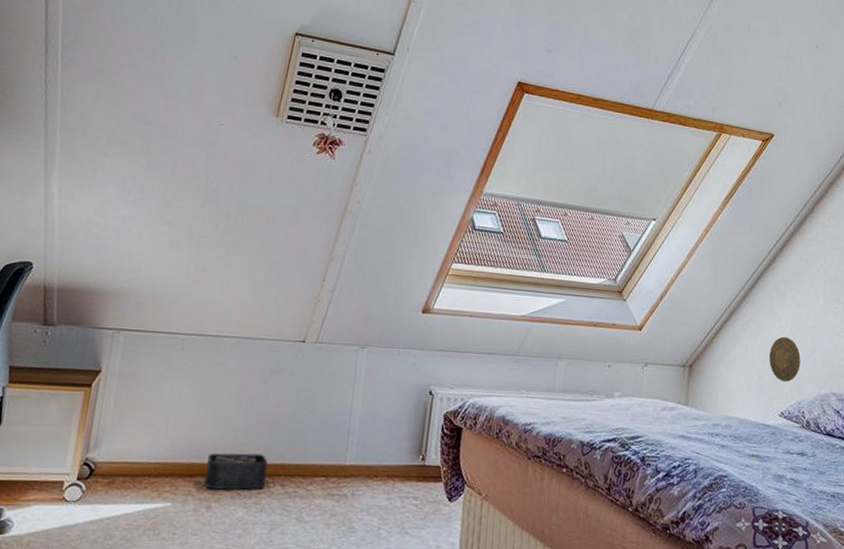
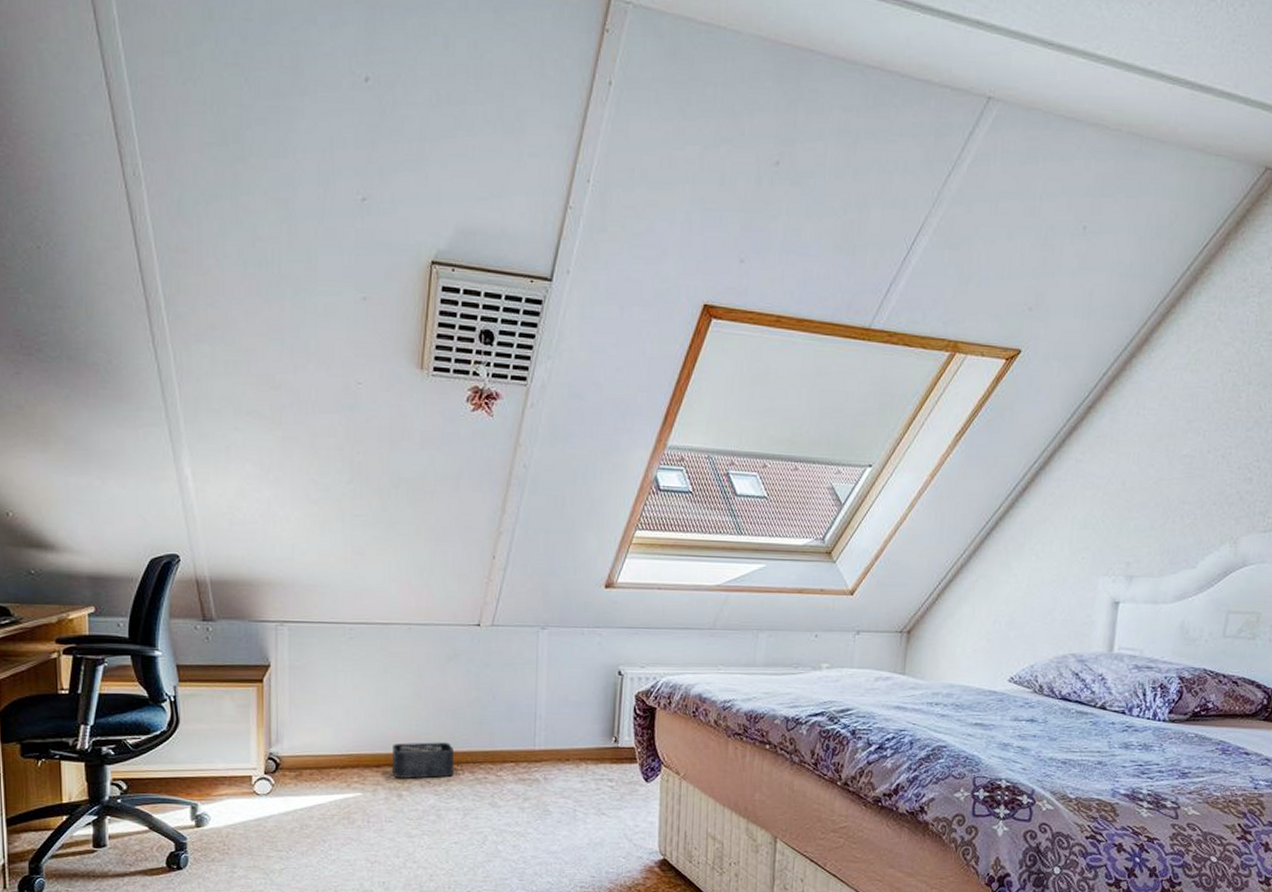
decorative plate: present [769,336,801,382] -> none [1000,594,1037,644]

